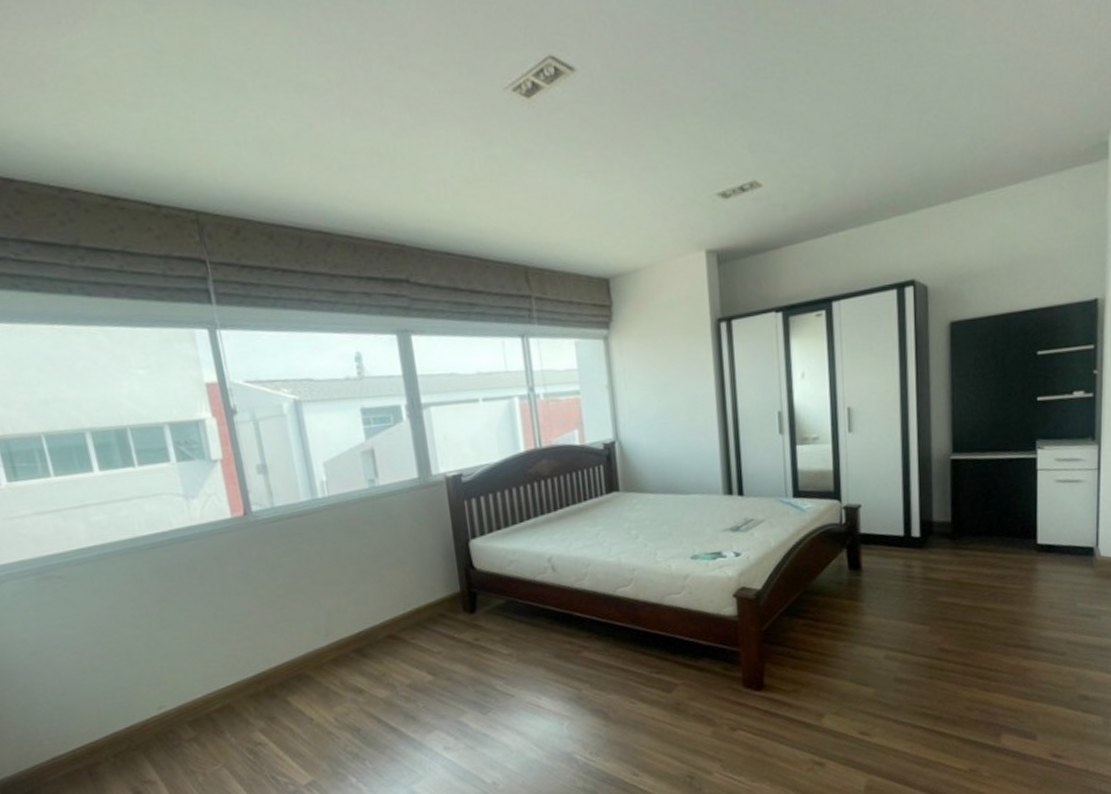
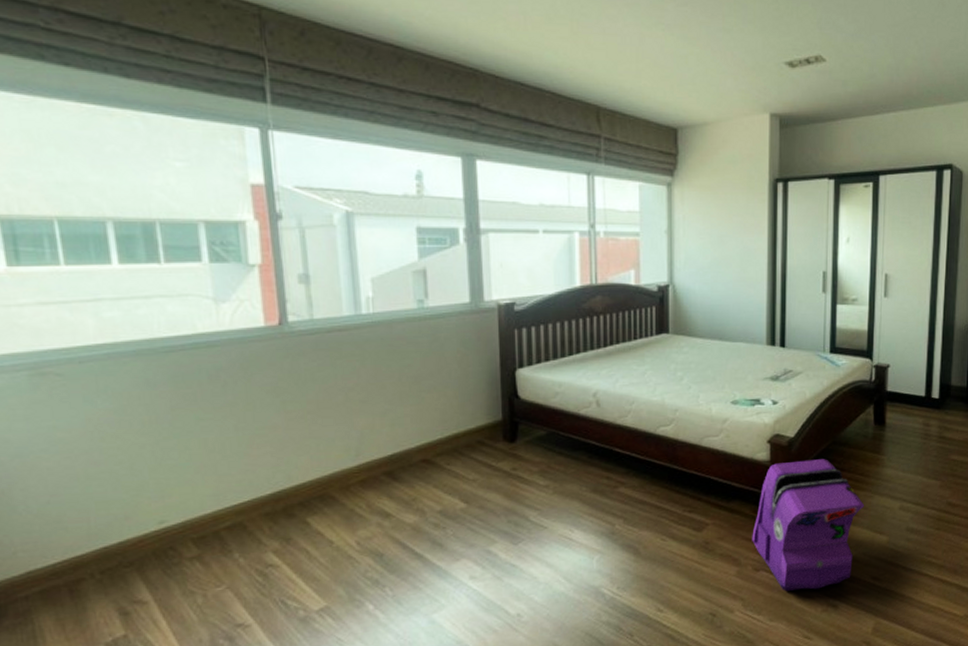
backpack: none [725,610,846,751] -> present [752,459,865,591]

